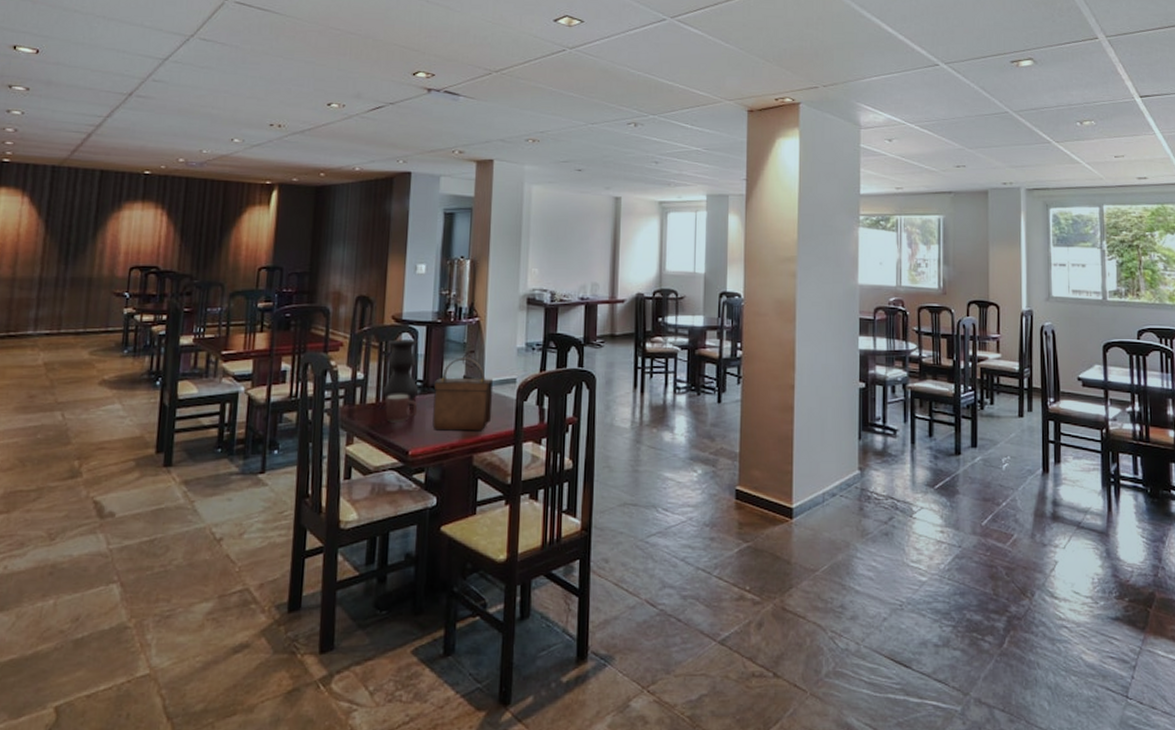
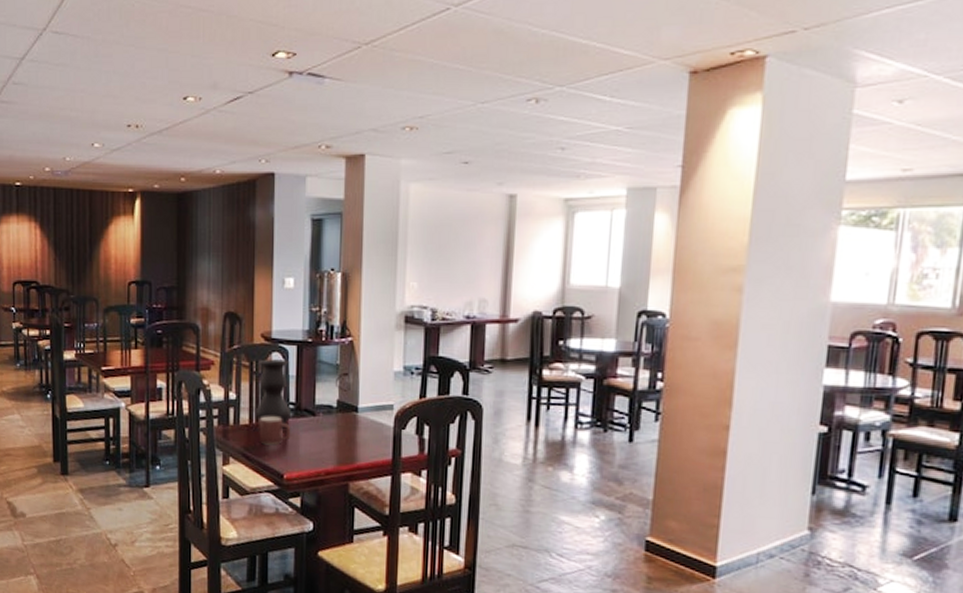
handbag: present [432,358,494,431] -> none [306,380,369,459]

